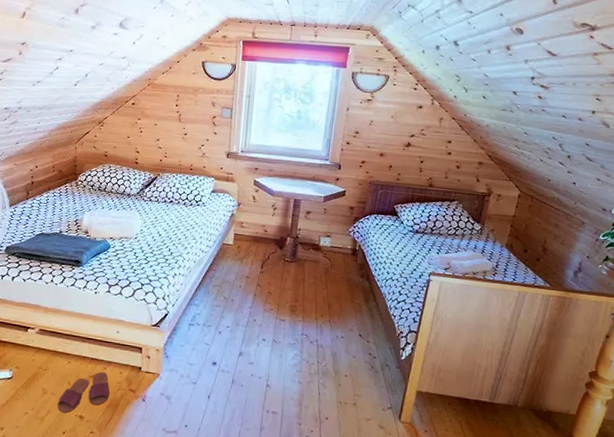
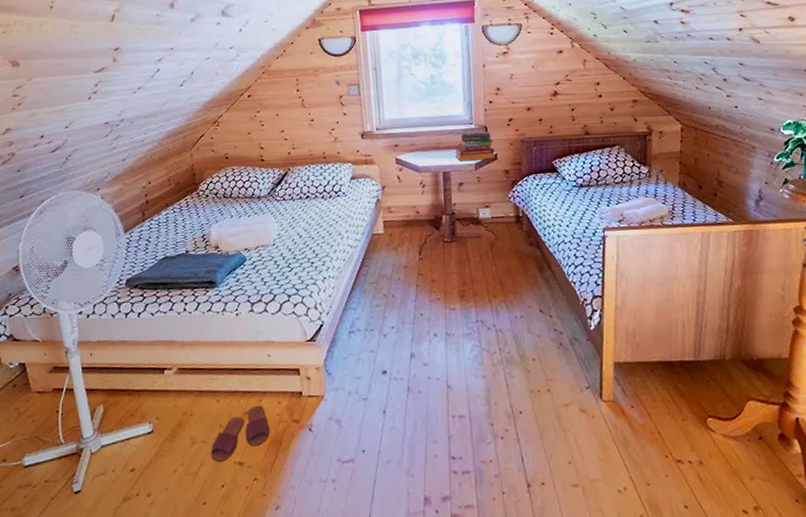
books: none [308,168,345,195] -> present [455,132,495,162]

